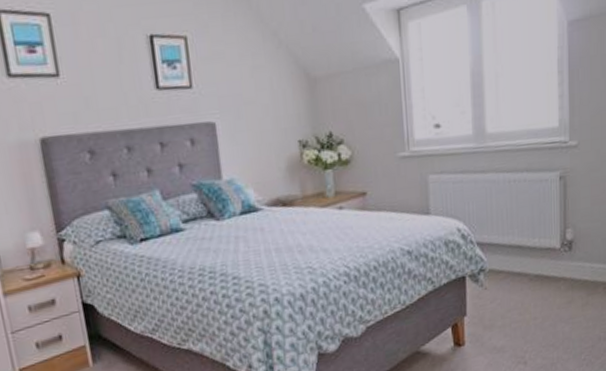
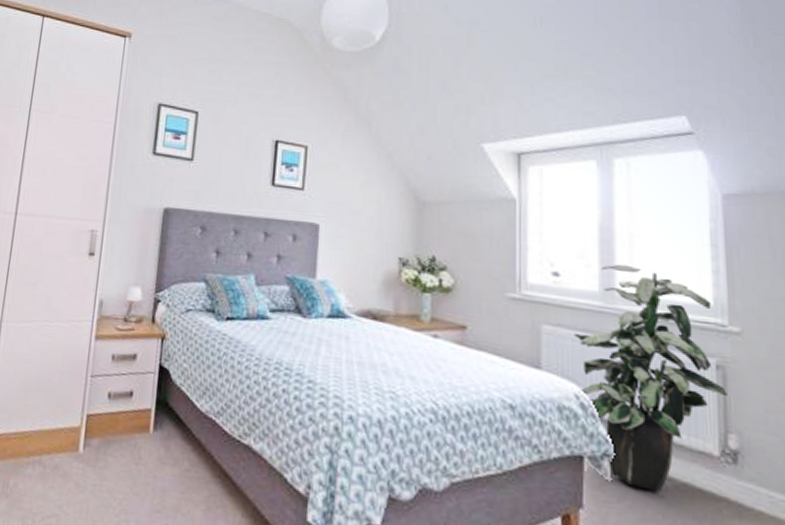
indoor plant: none [455,104,566,289] -> present [574,264,727,494]

